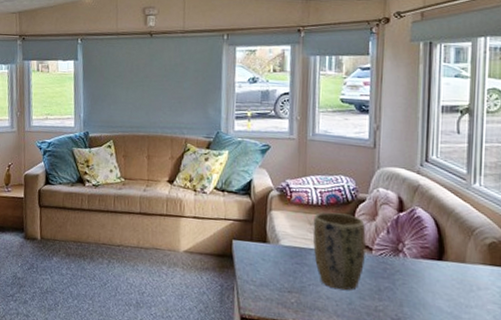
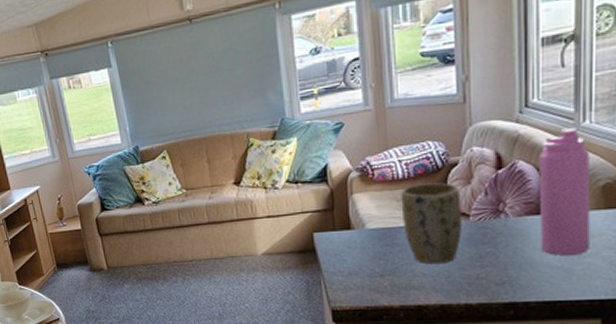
water bottle: none [433,187,479,304] -> present [539,128,591,256]

